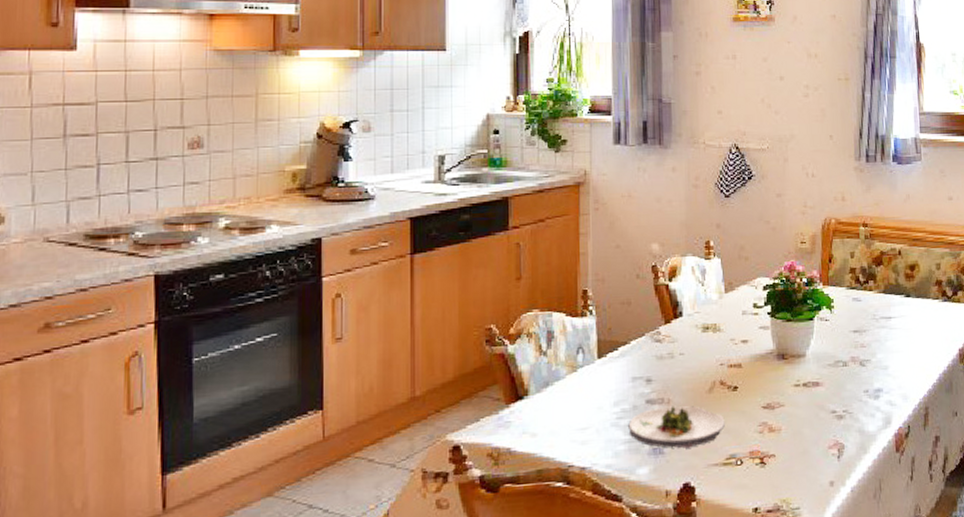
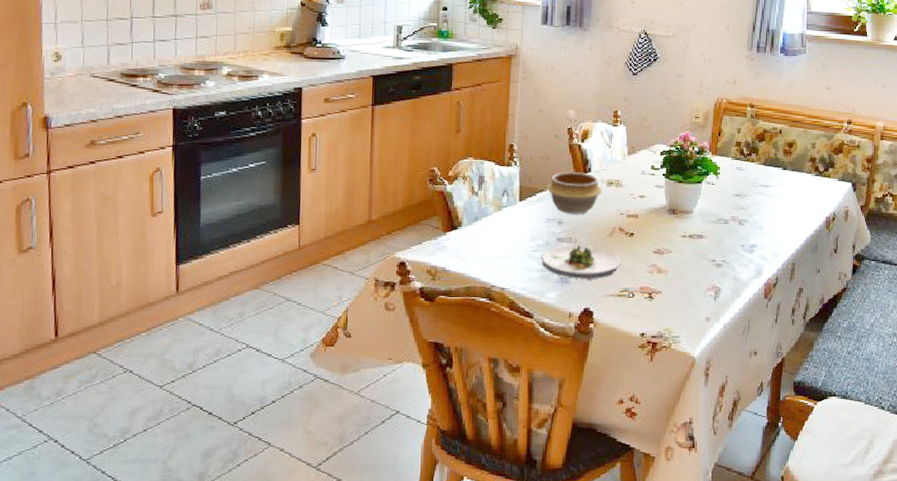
bowl: none [630,317,698,370] -> present [546,172,603,214]

